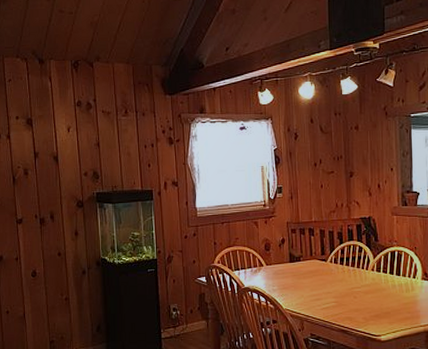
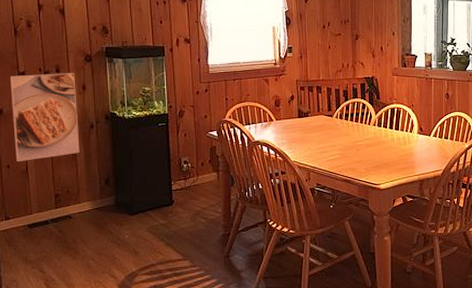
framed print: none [9,219,73,308] -> present [10,73,80,162]

